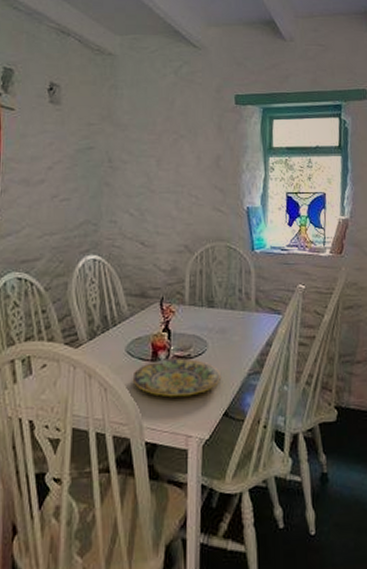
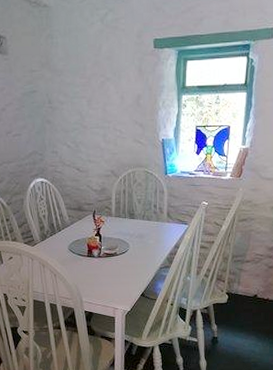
plate: present [132,358,220,397] -> none [74,255,139,282]

